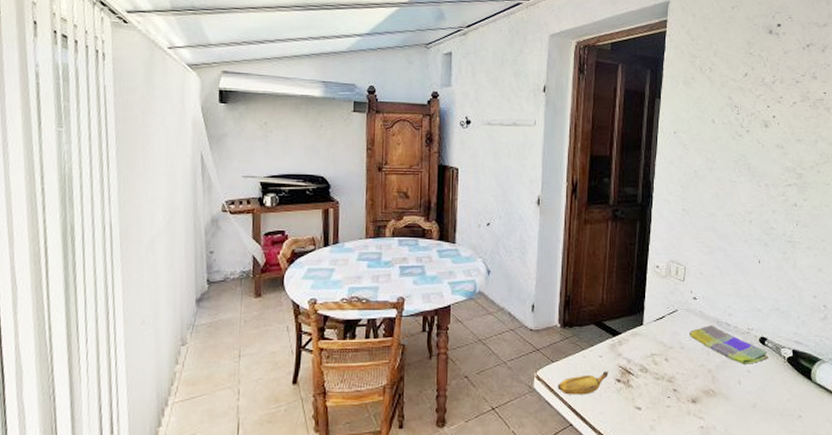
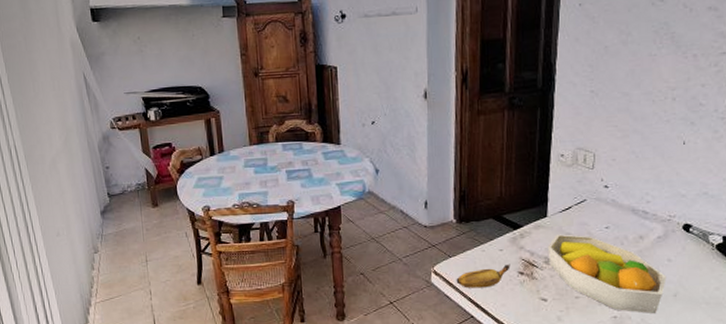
fruit bowl: none [643,342,746,425] -> present [547,234,667,314]
dish towel: present [688,325,769,364] -> none [599,214,694,253]

